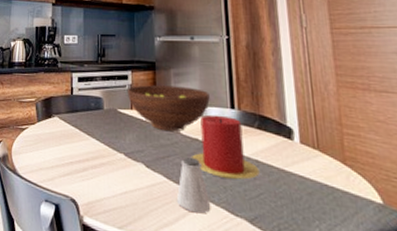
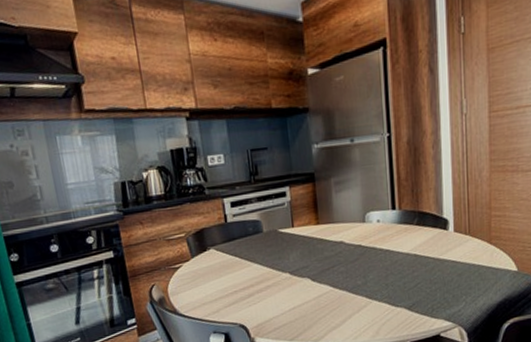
fruit bowl: present [127,85,210,132] -> none [286,194,372,244]
saltshaker: present [176,156,211,214] -> none [342,263,375,312]
candle: present [192,114,260,180] -> none [356,218,418,277]

